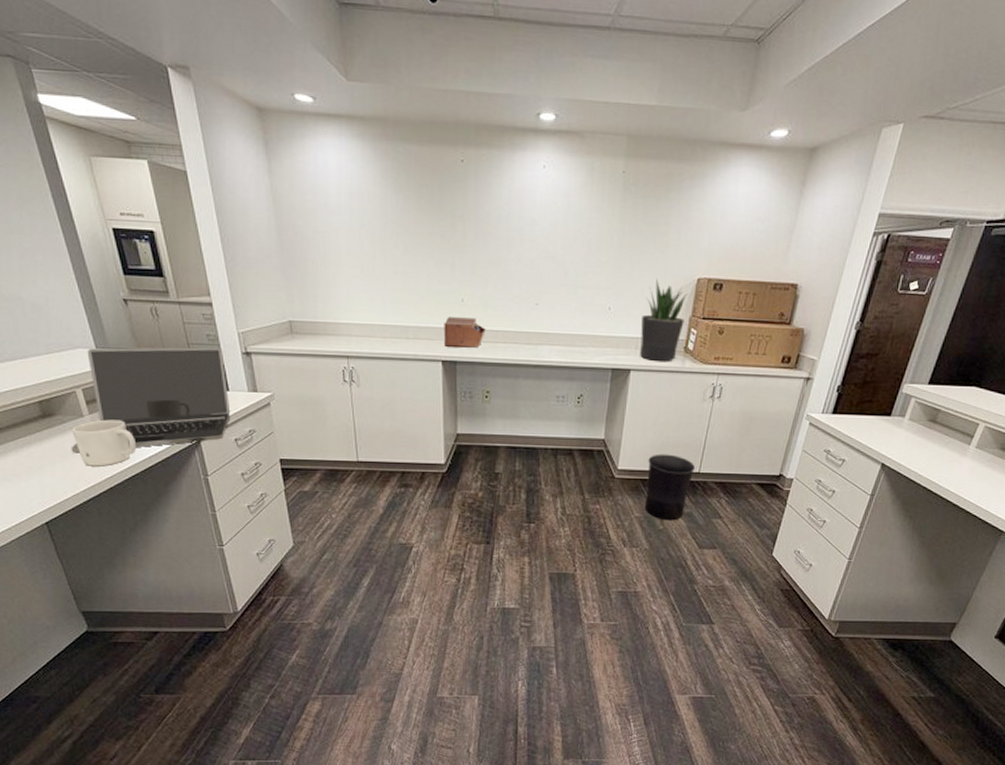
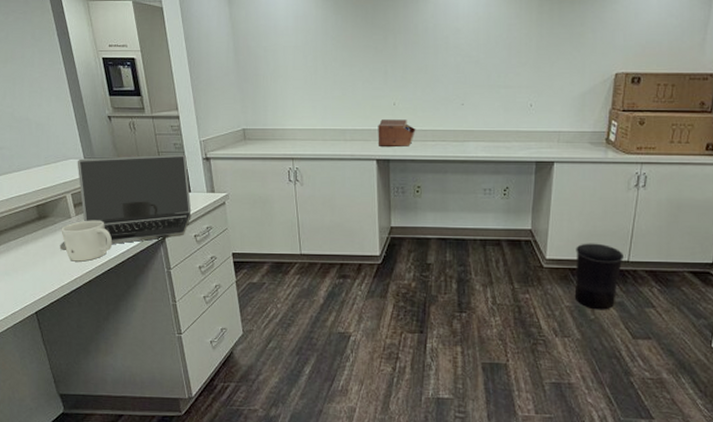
planter: present [640,278,689,362] -> none [563,75,607,154]

